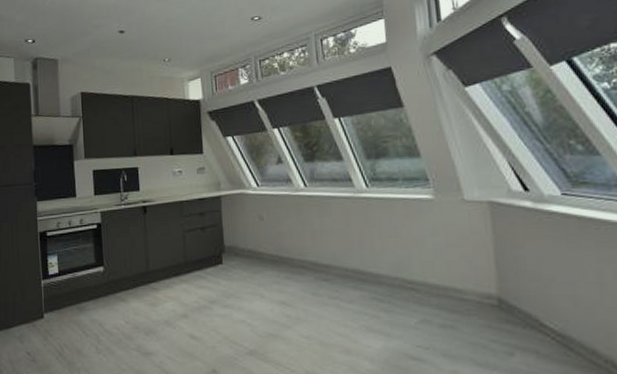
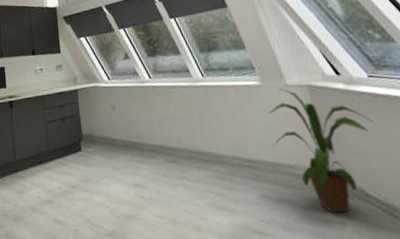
house plant: none [439,203,561,343] -> present [268,88,374,214]

